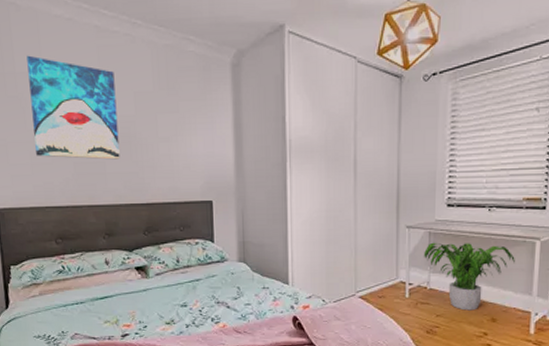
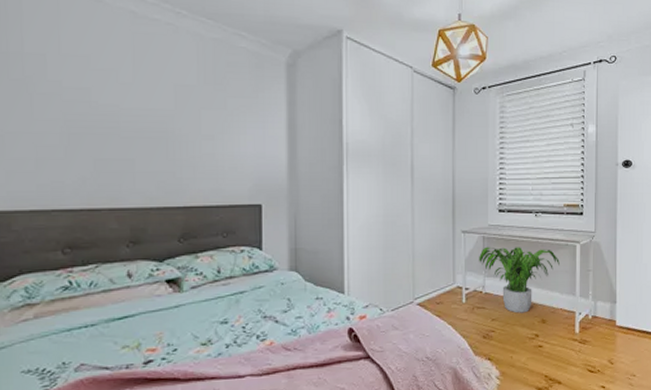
wall art: present [26,55,120,160] -> none [40,35,154,157]

